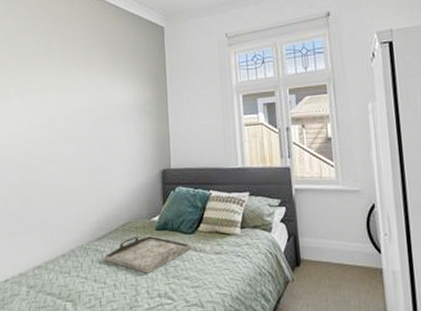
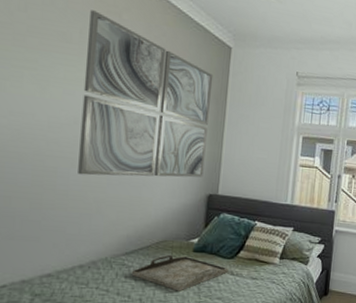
wall art: none [51,27,155,169] -> present [78,10,214,178]

